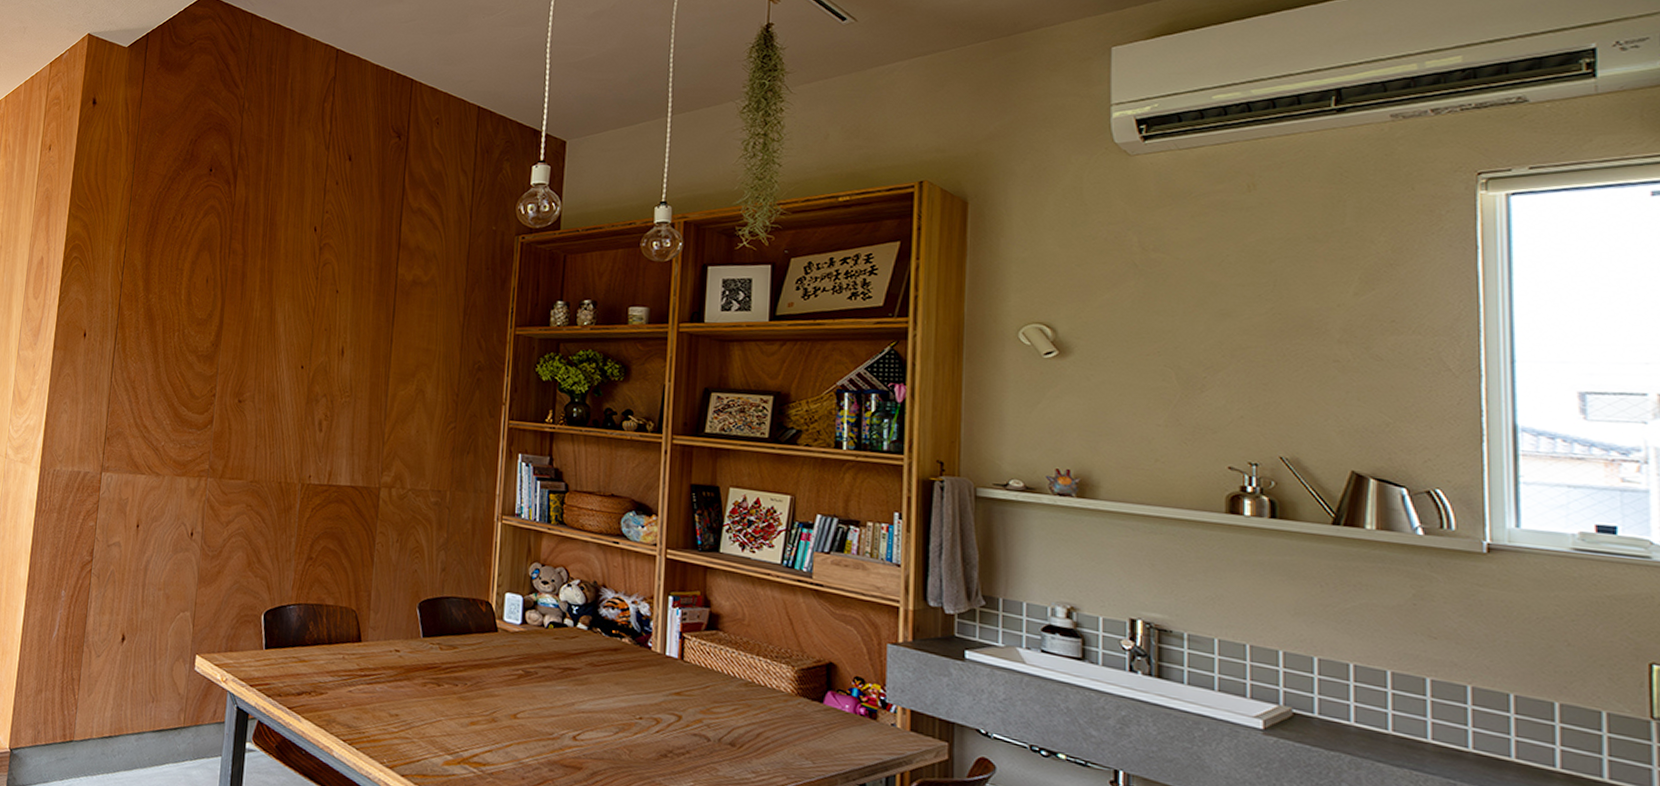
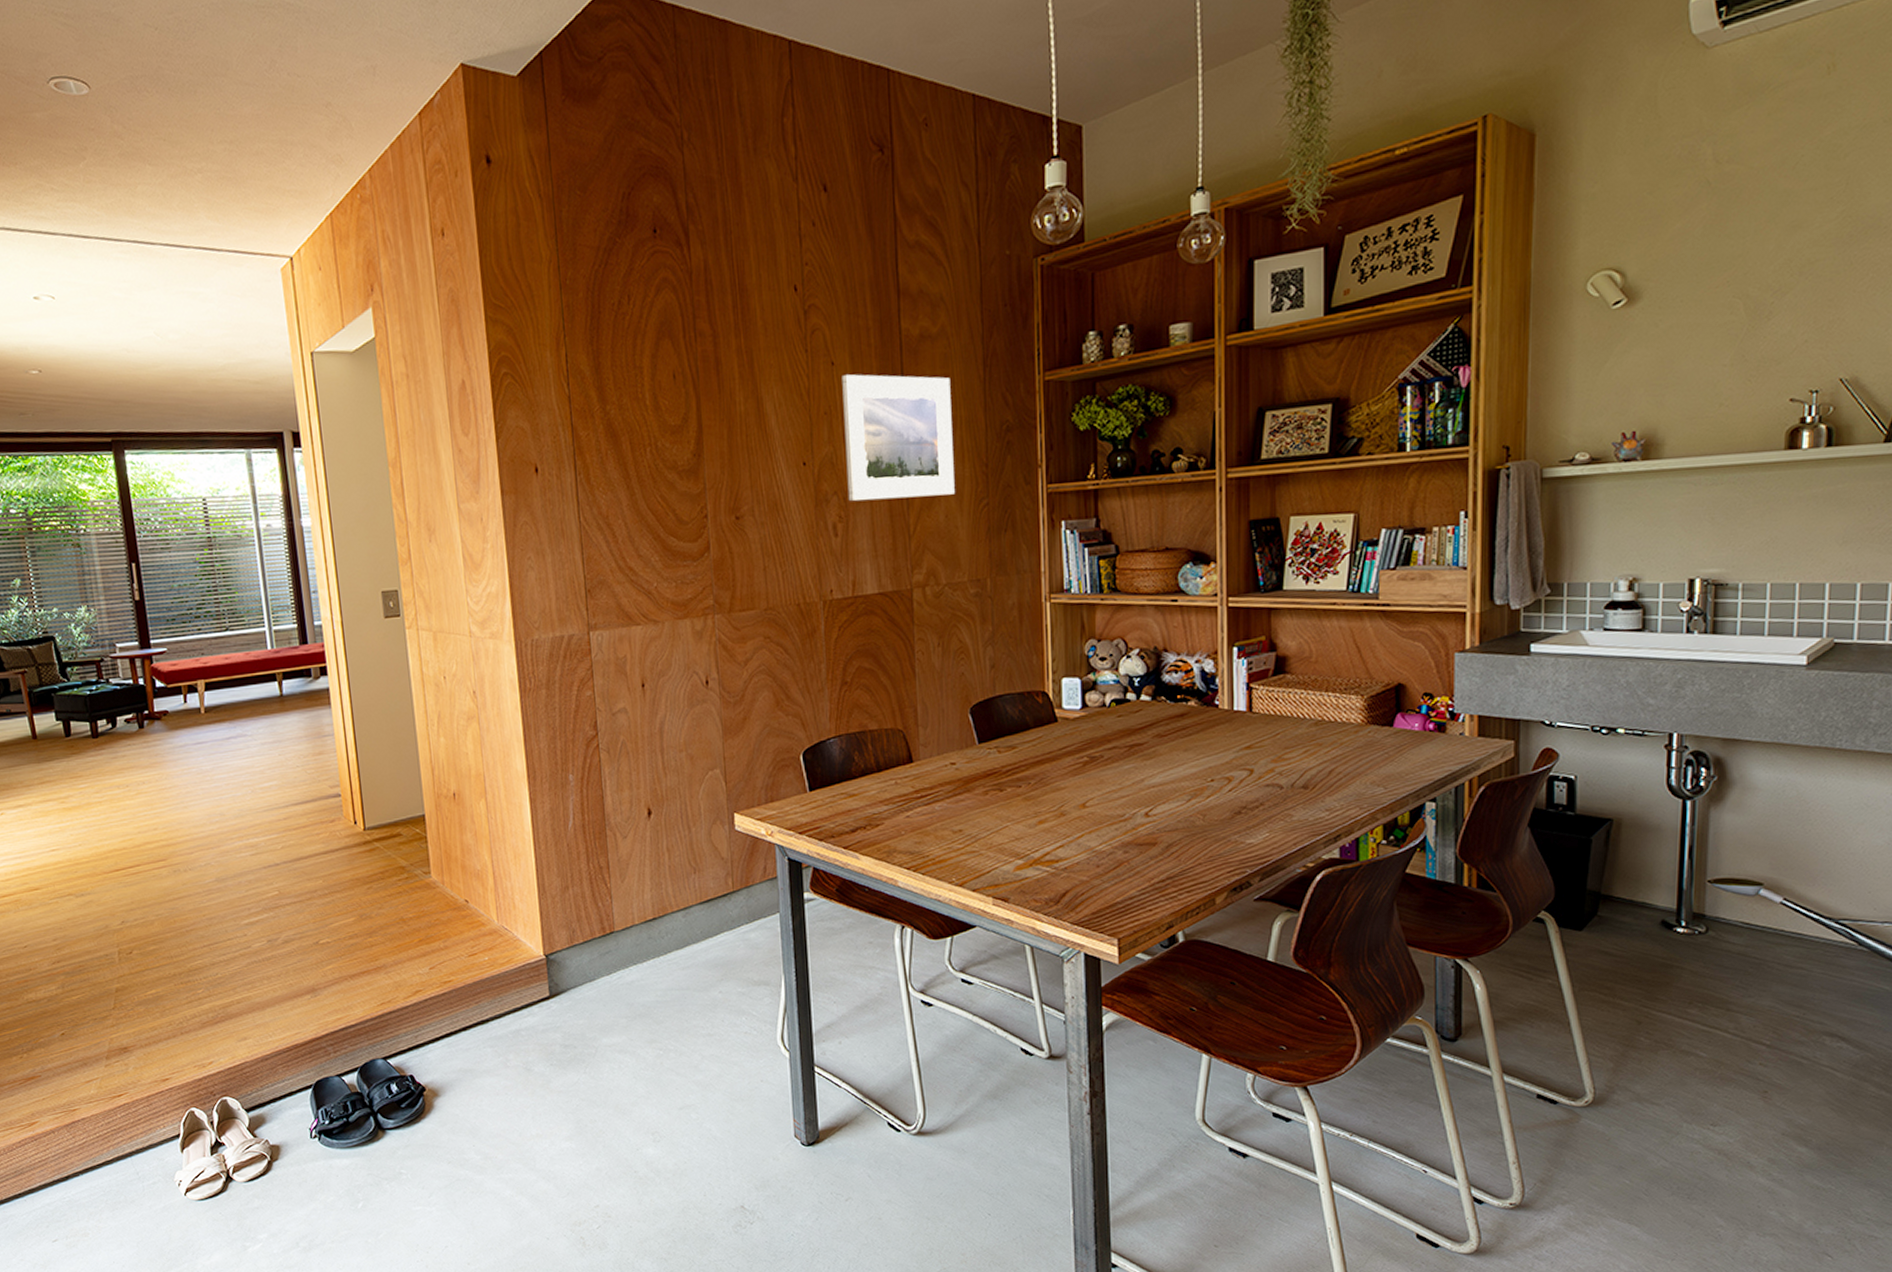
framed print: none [335,302,434,414] -> present [842,374,955,502]

